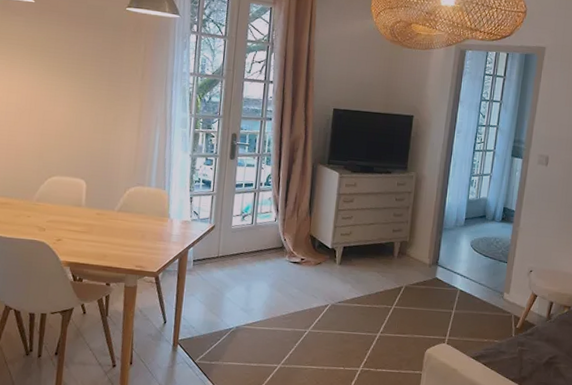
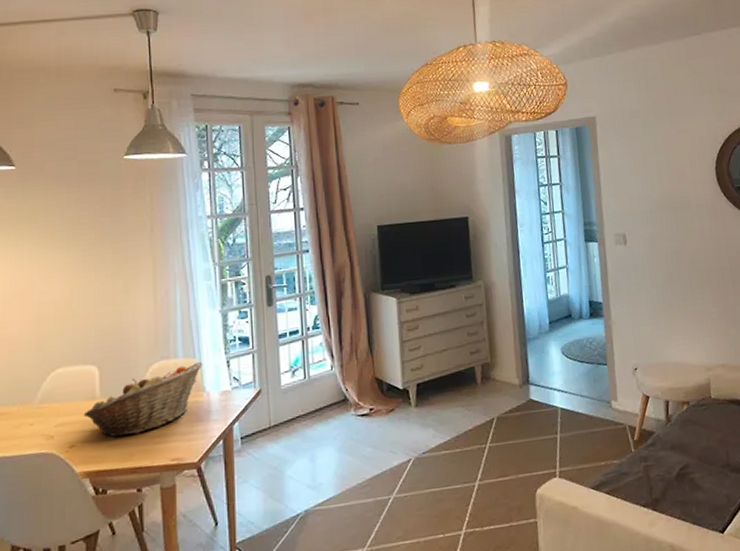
fruit basket: none [70,193,171,241] -> present [83,362,203,438]

